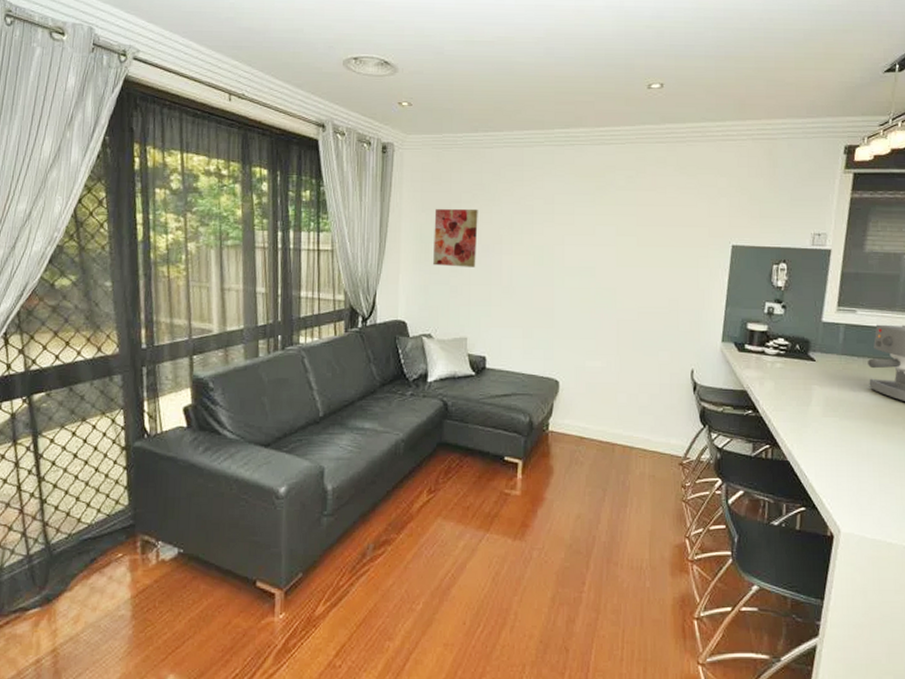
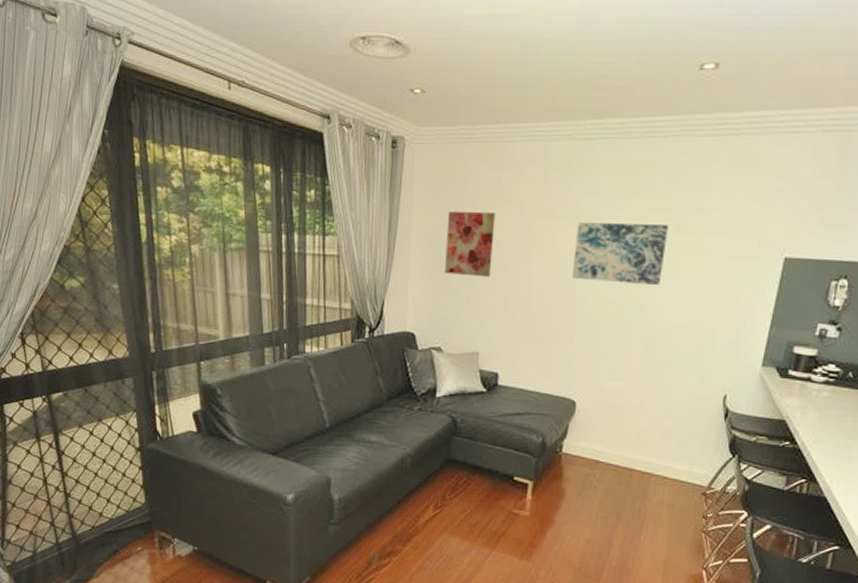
wall art: none [549,217,631,272] -> present [571,223,668,286]

